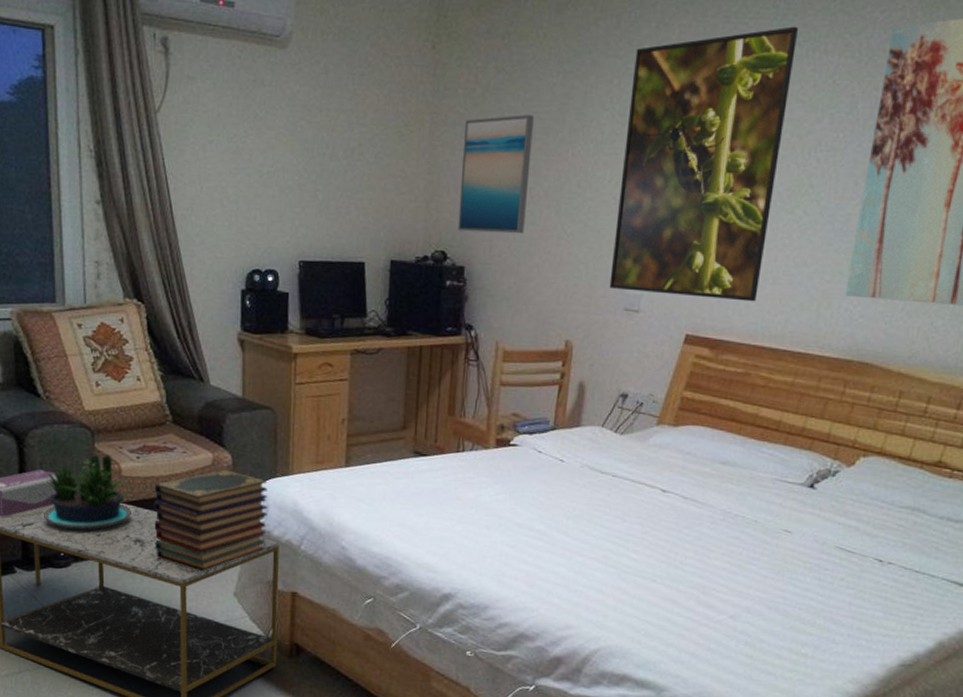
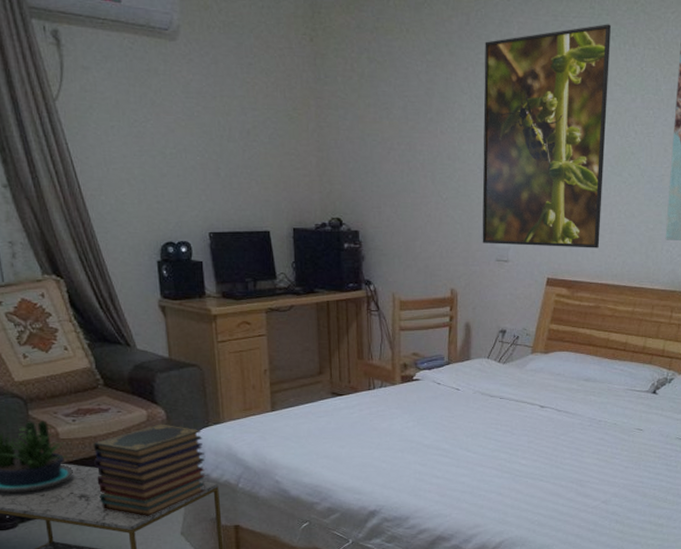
wall art: present [457,114,534,234] -> none [346,98,407,201]

